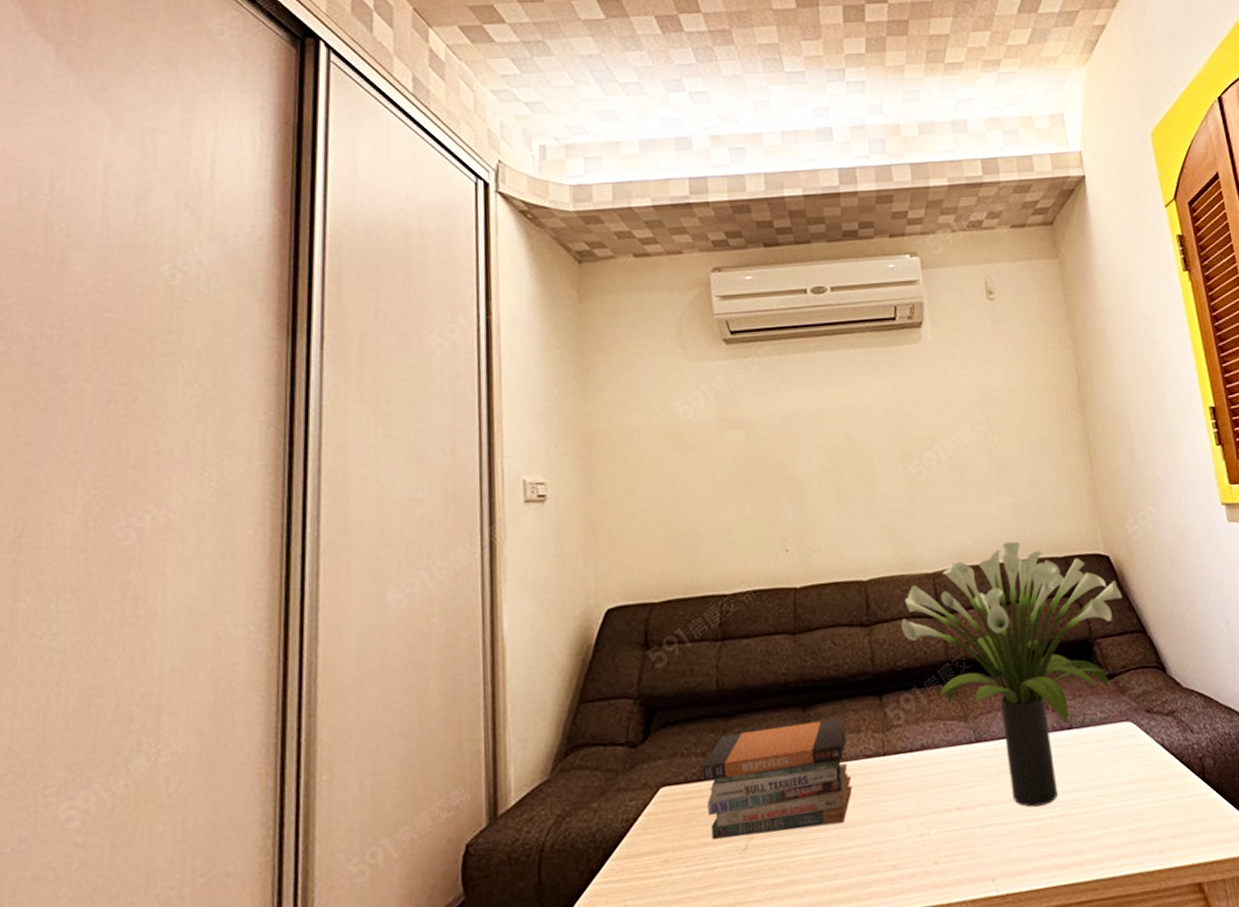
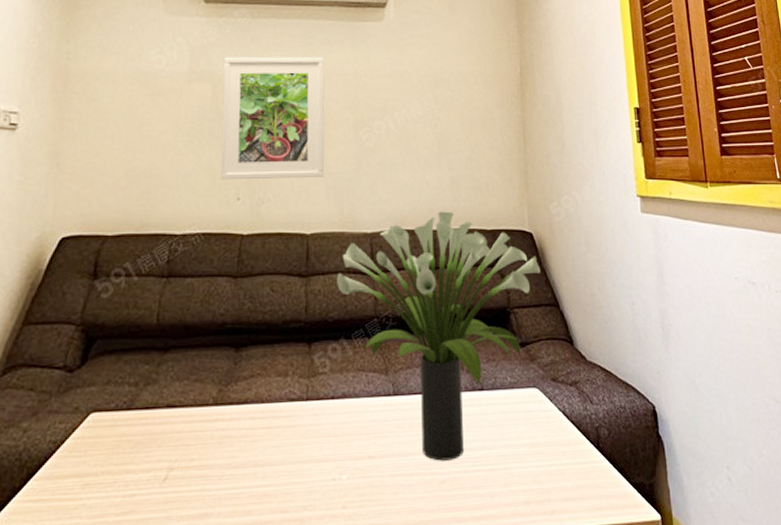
book stack: present [702,717,853,839] -> none [133,361,275,468]
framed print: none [753,388,876,532] -> present [221,57,325,180]

